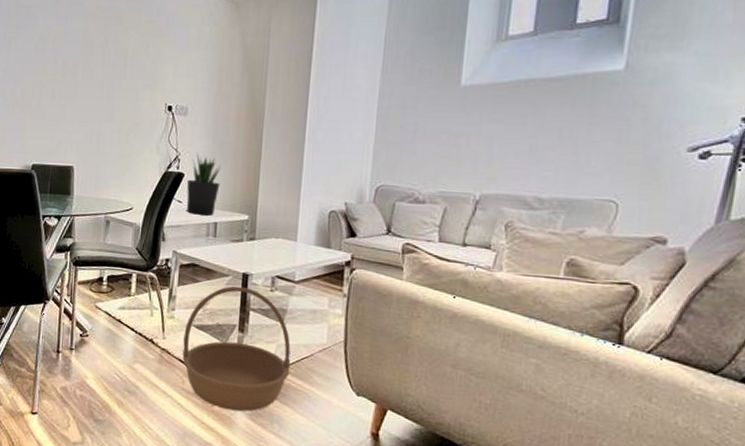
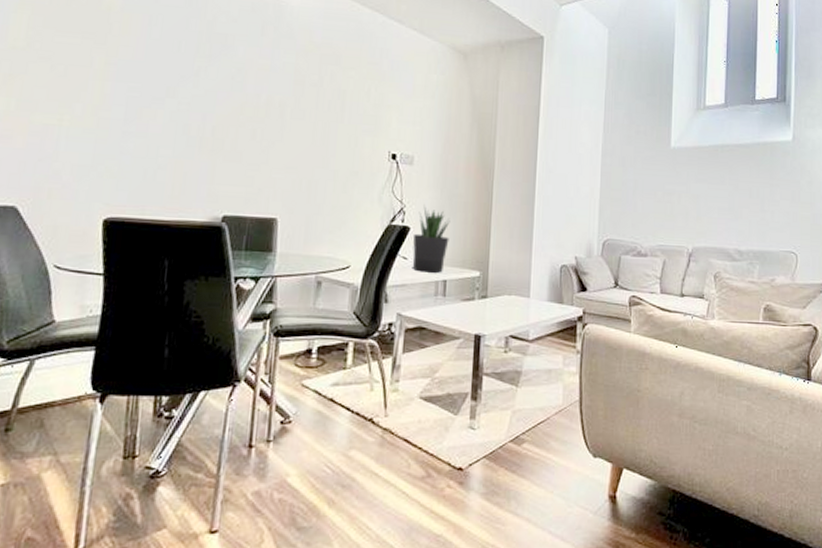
basket: present [182,285,291,412] -> none [408,349,527,492]

